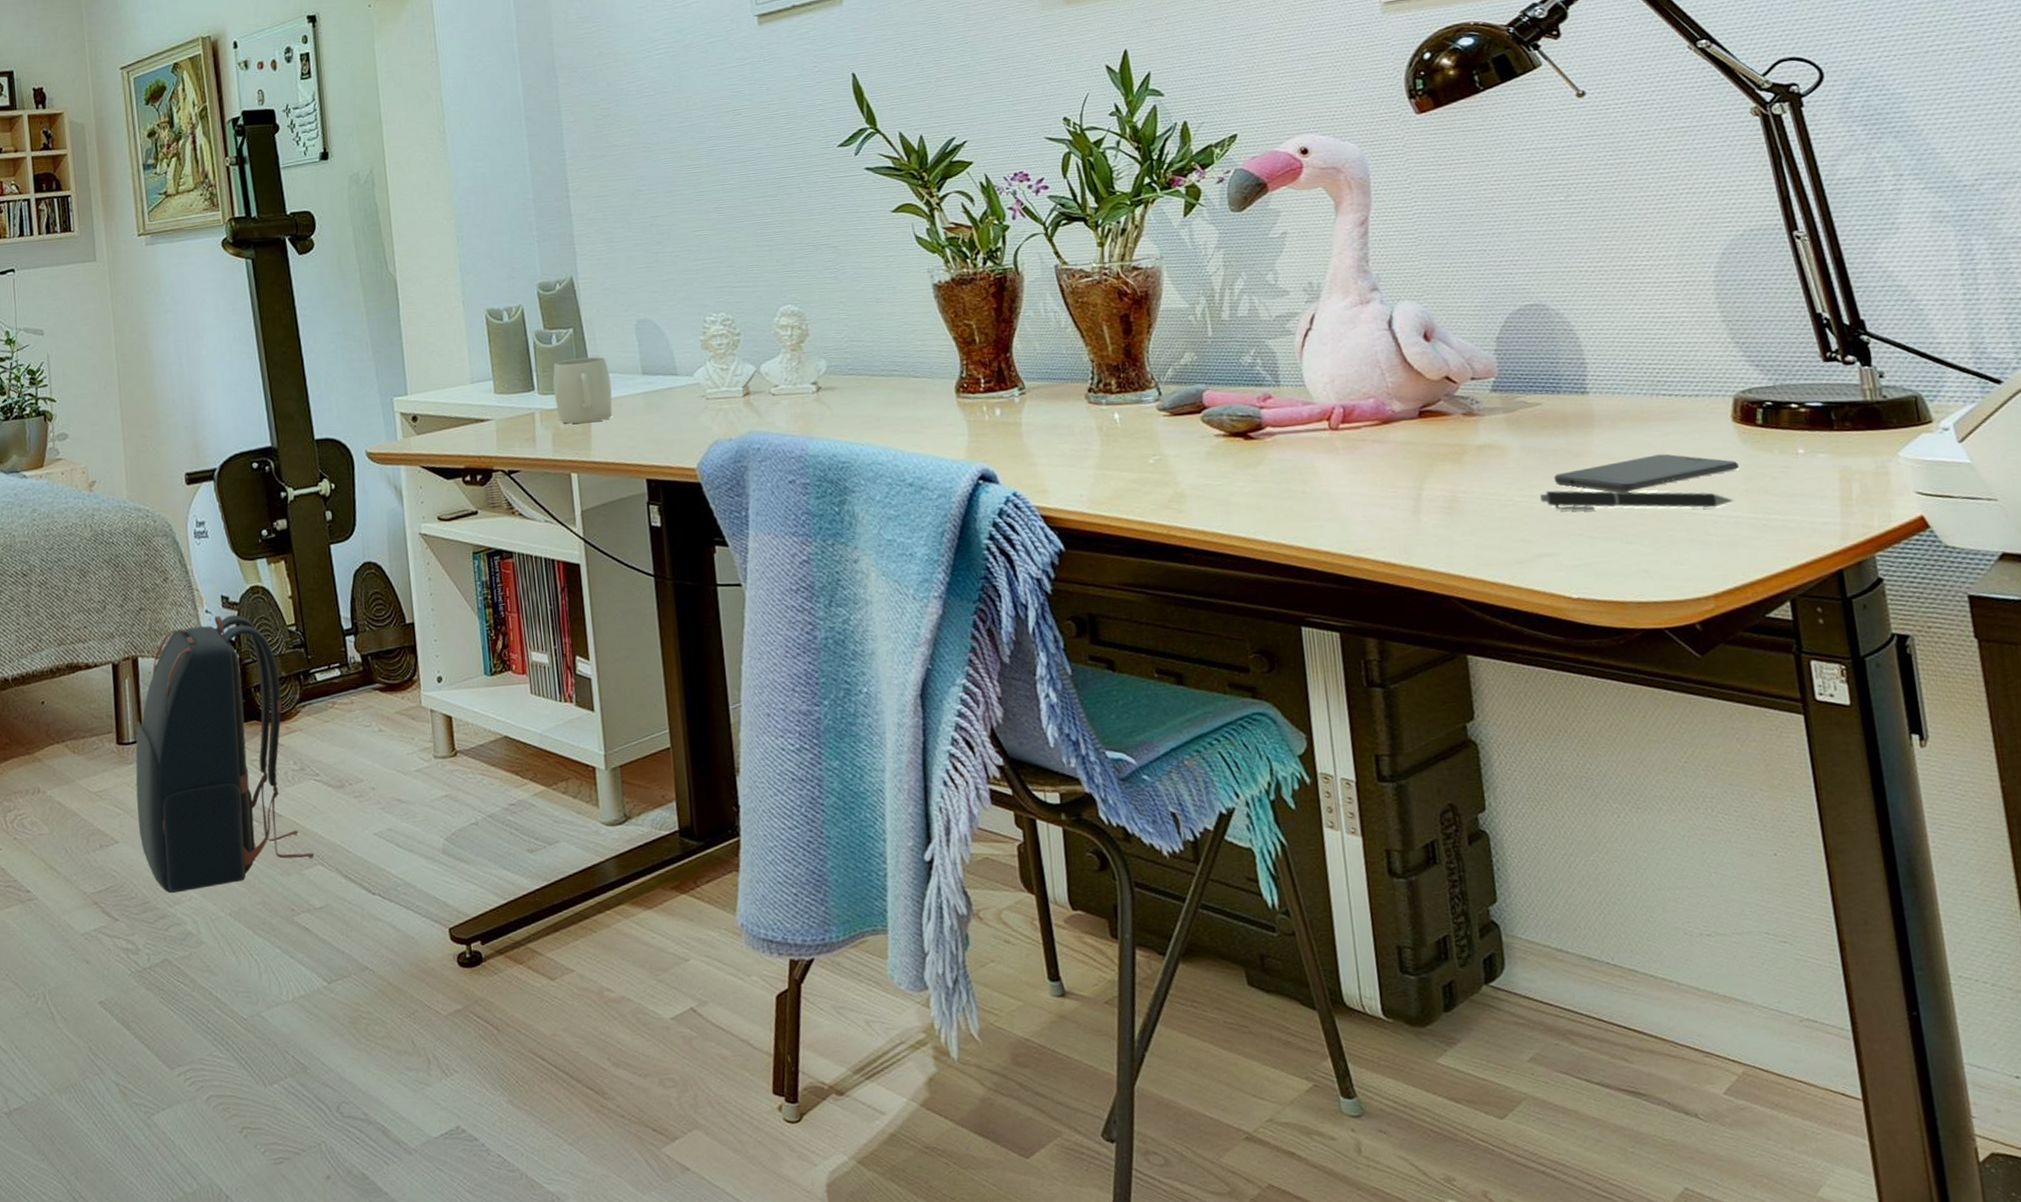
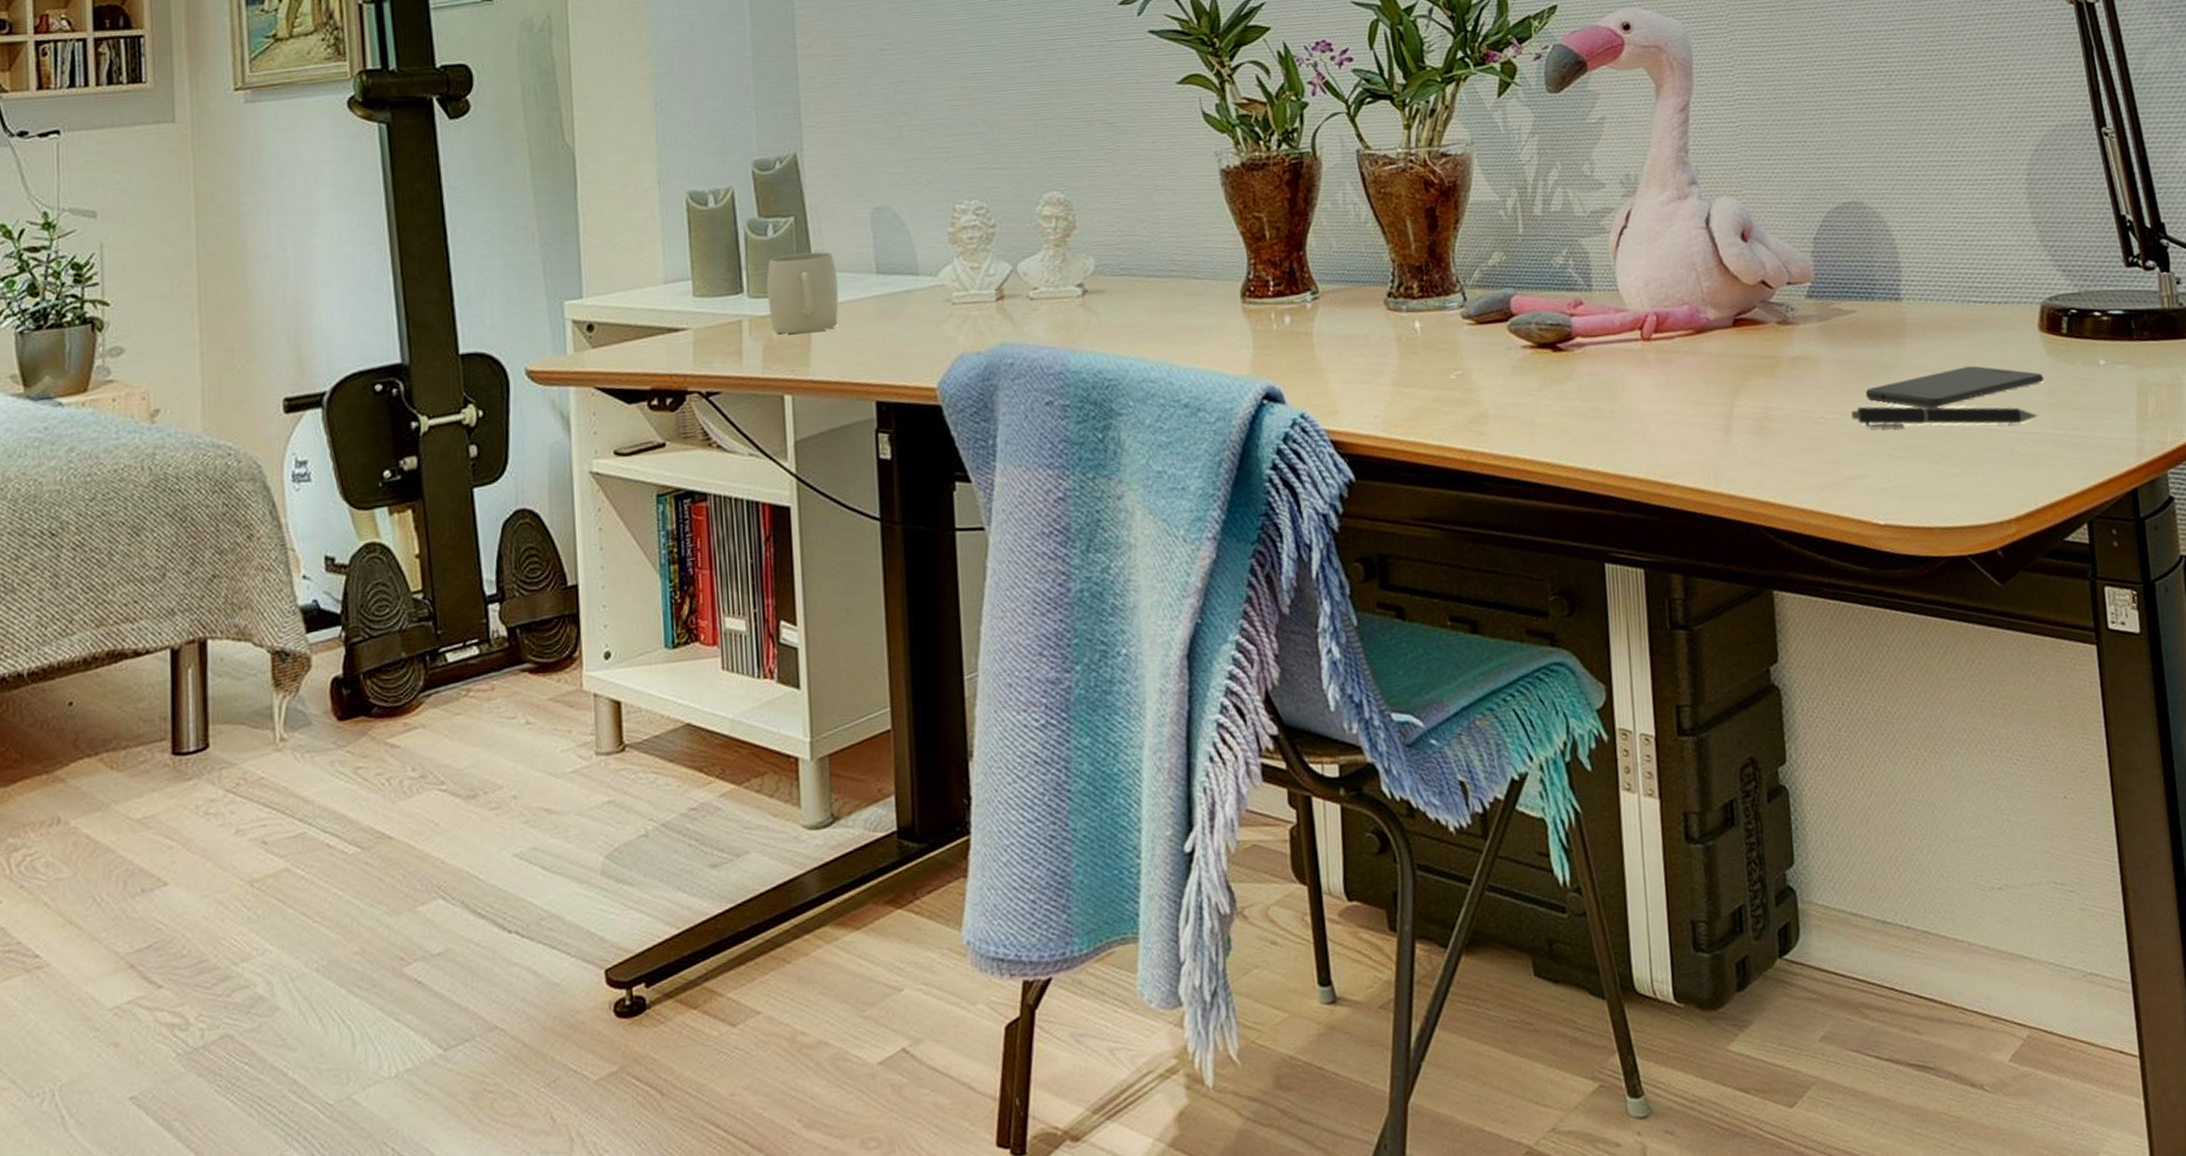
backpack: present [135,615,314,894] -> none [195,580,433,948]

